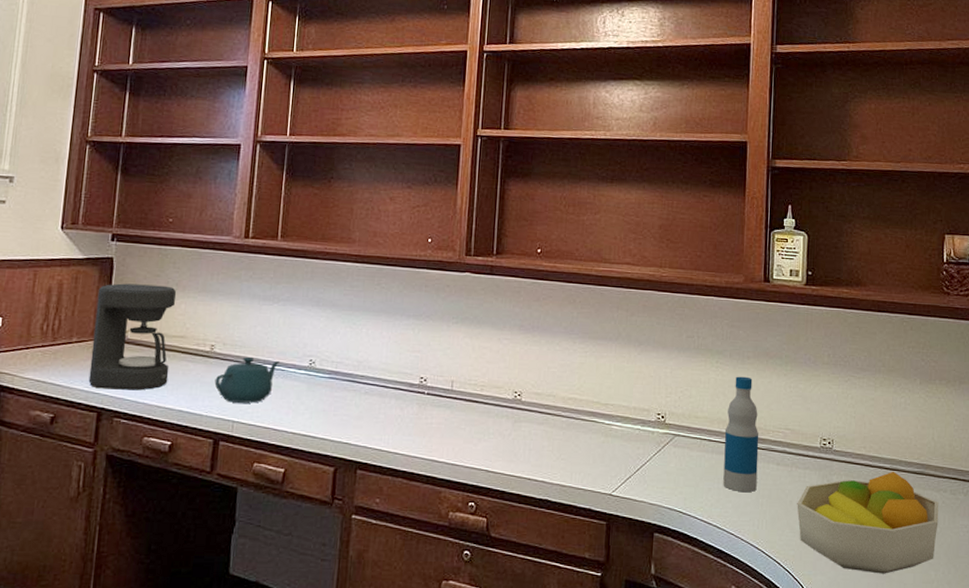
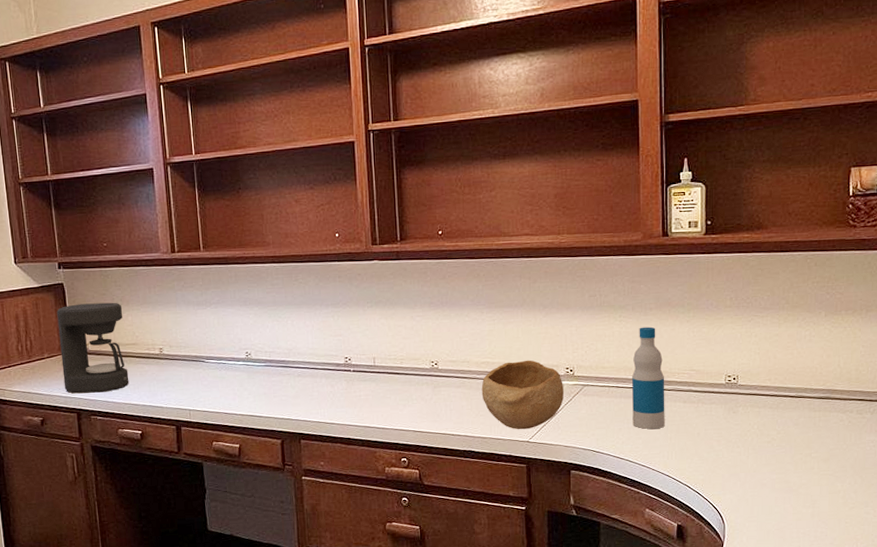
teapot: present [214,357,280,403] -> none [168,355,220,395]
bowl: none [565,400,654,480] -> present [481,360,564,430]
fruit bowl: present [797,471,939,574] -> none [704,398,845,489]

